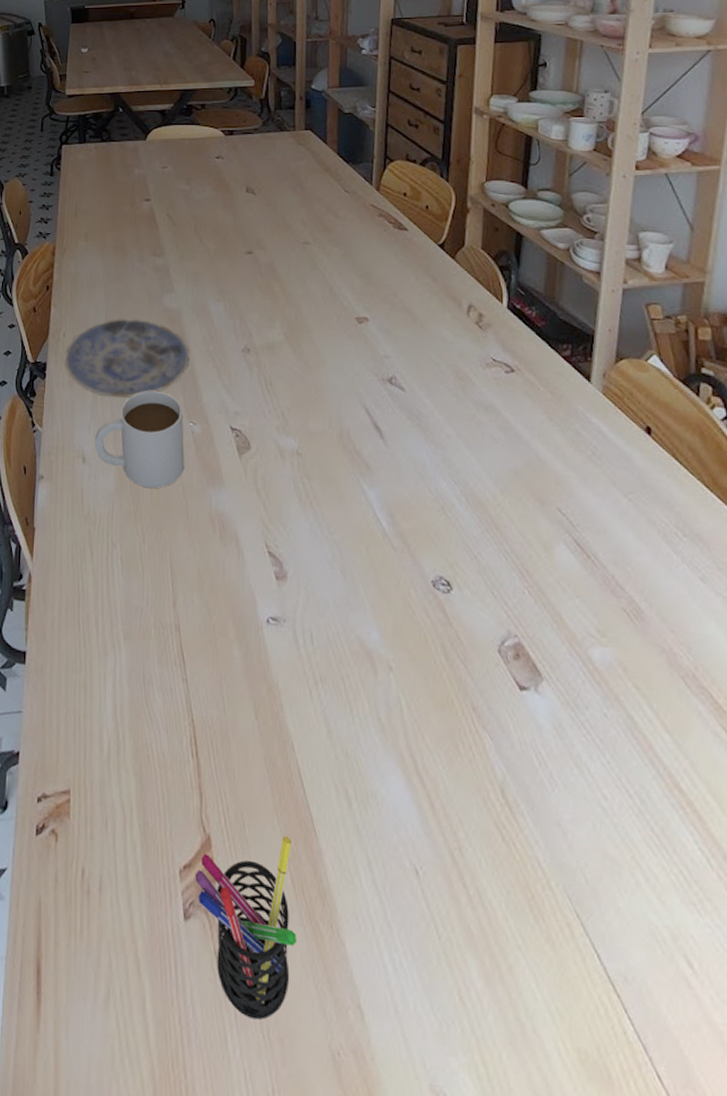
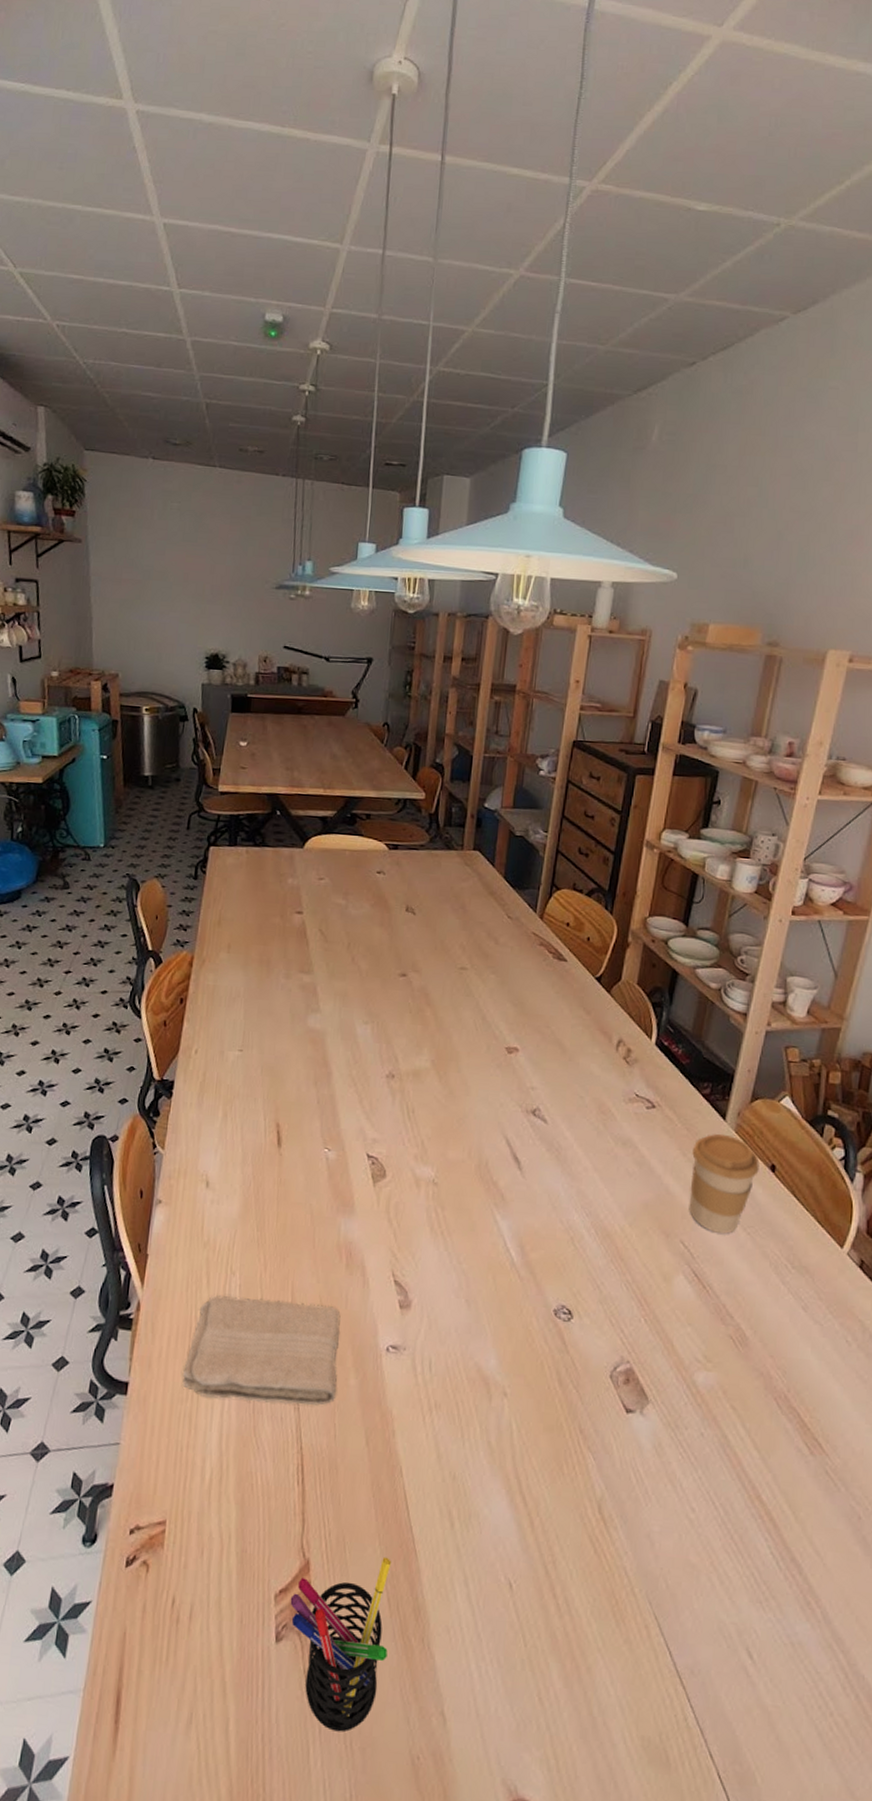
plate: present [64,319,190,398] -> none [193,1037,331,1121]
washcloth: none [75,567,221,677] -> present [182,1295,341,1405]
mug: present [95,391,185,489] -> none [221,1114,319,1216]
coffee cup: none [559,397,633,500] -> present [689,1134,759,1234]

